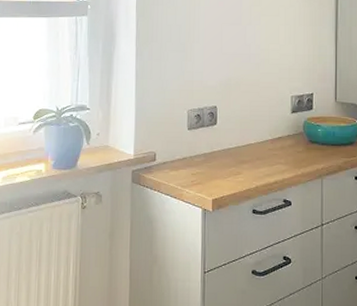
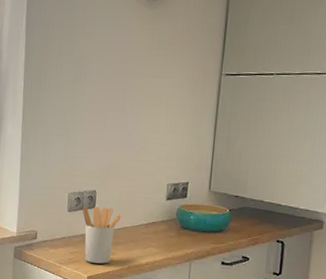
utensil holder: none [203,123,246,185] -> present [82,206,122,264]

